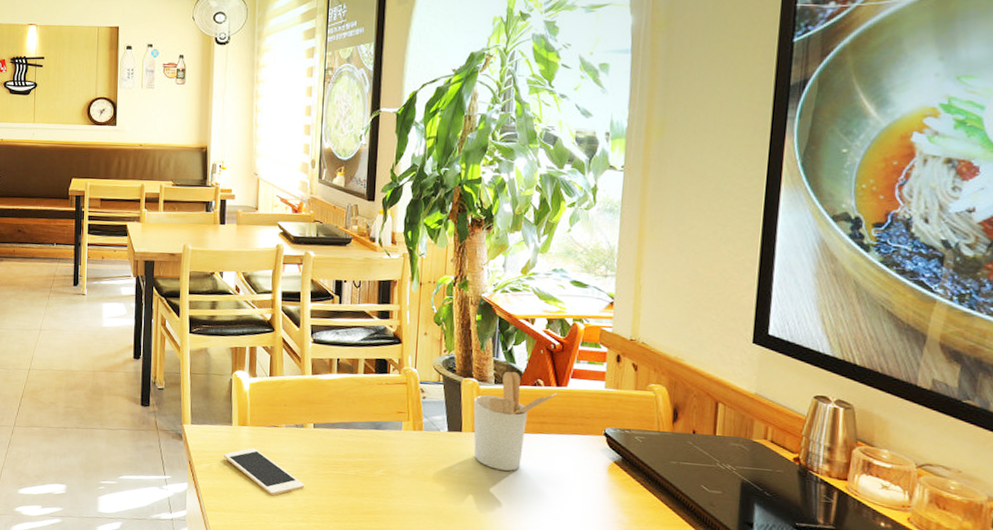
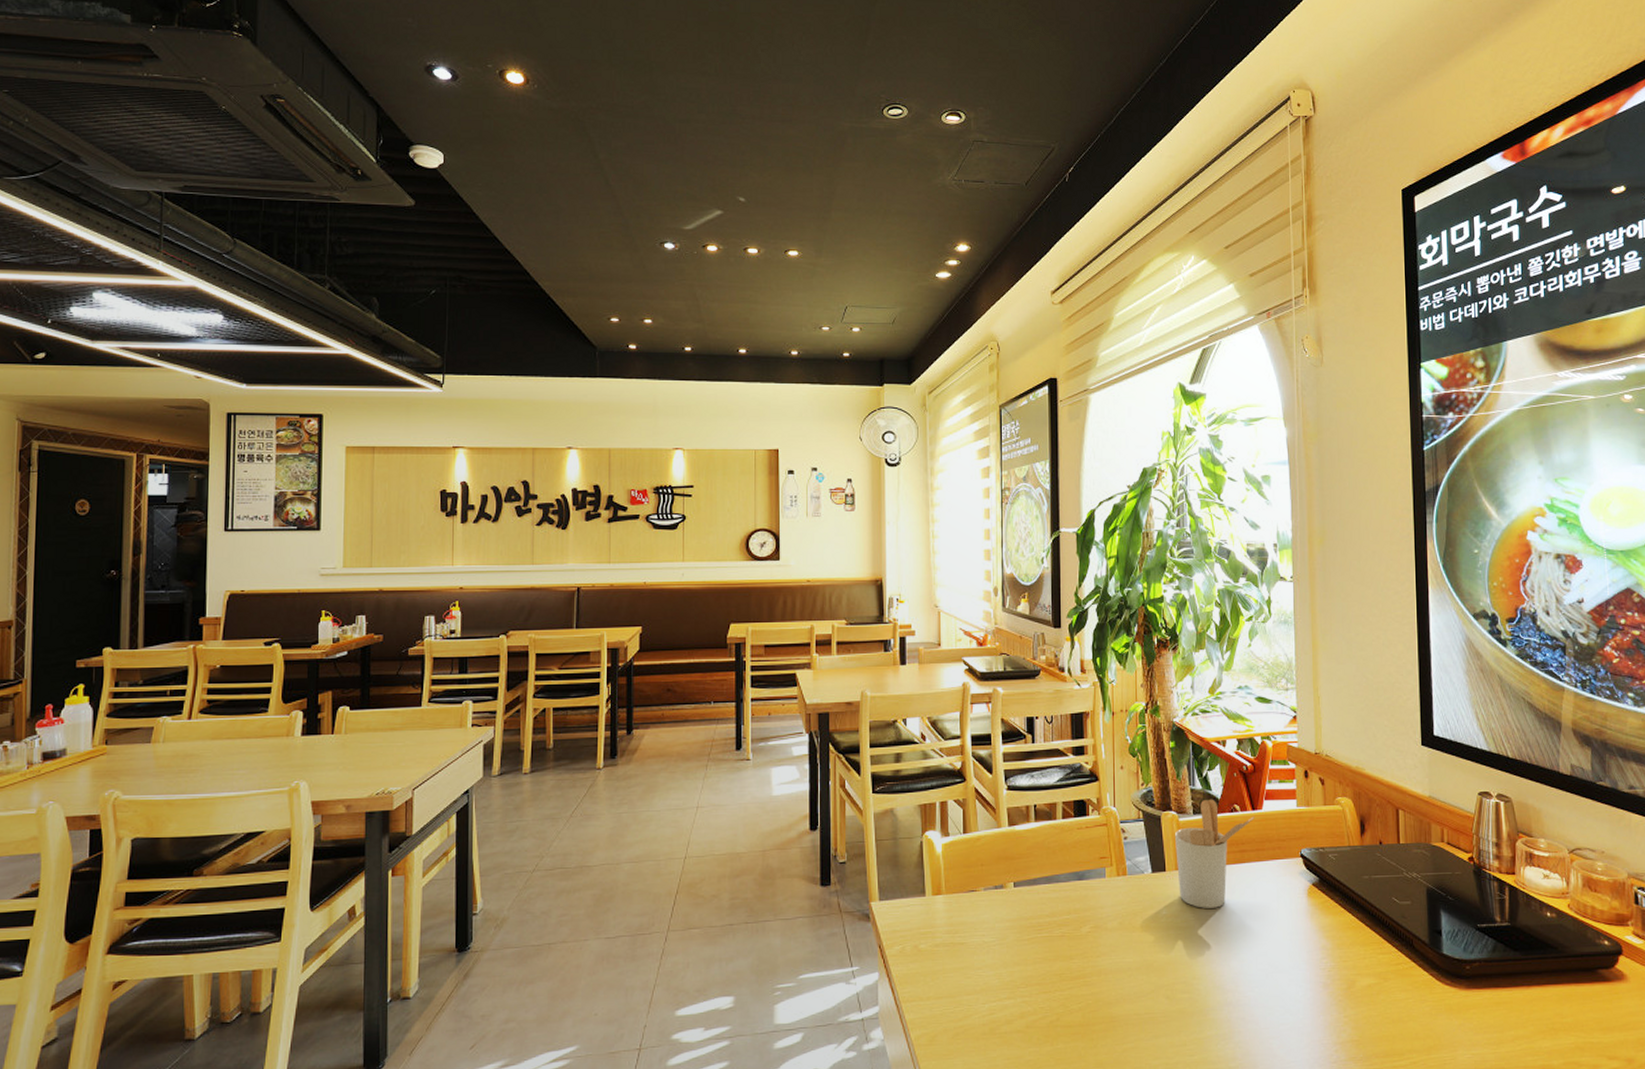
cell phone: present [224,448,305,496] -> none [918,919,1009,973]

